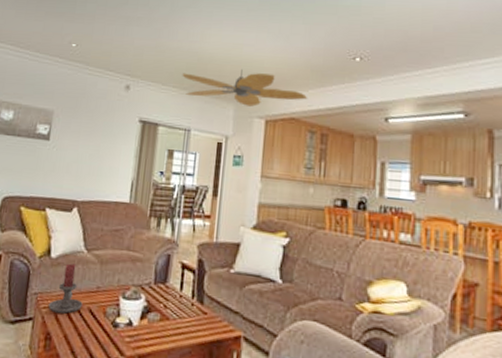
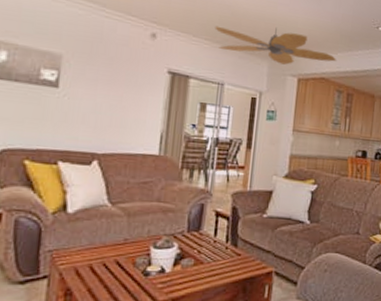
candle holder: present [48,263,83,314] -> none [66,218,108,268]

